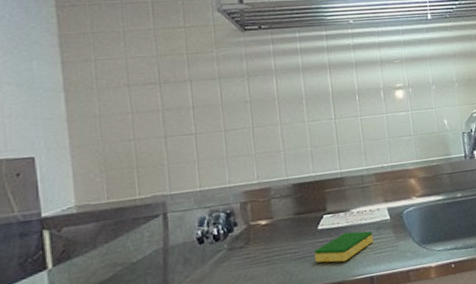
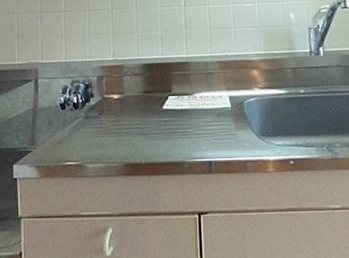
dish sponge: present [314,231,374,263] -> none [158,115,214,144]

